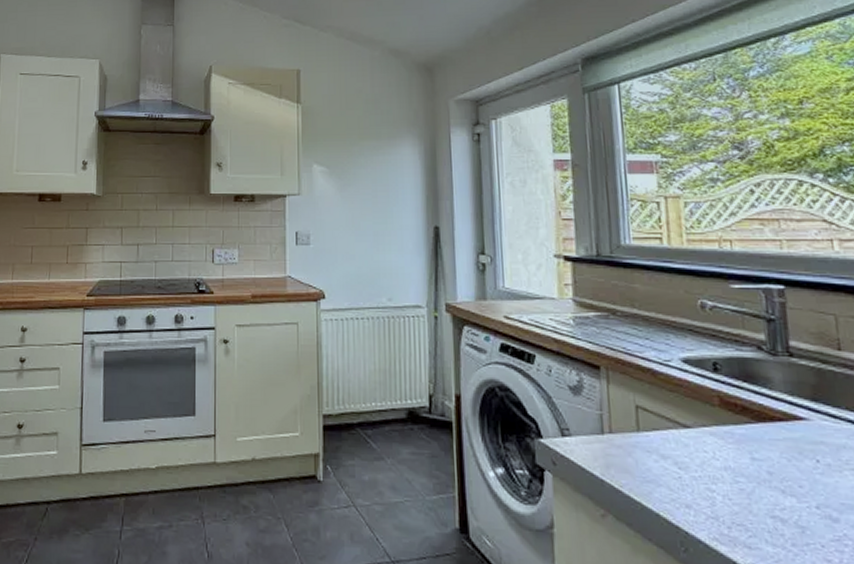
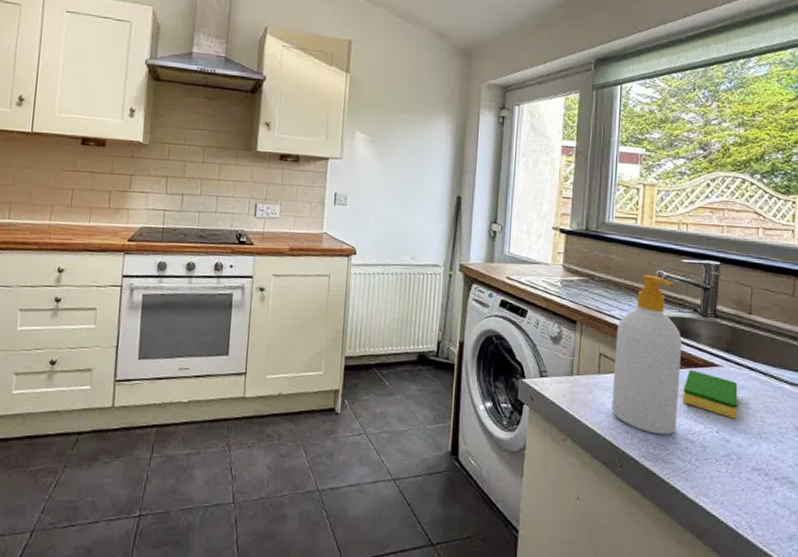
soap bottle: none [654,306,757,510] -> present [612,275,682,435]
dish sponge: none [758,424,844,490] -> present [683,369,738,419]

